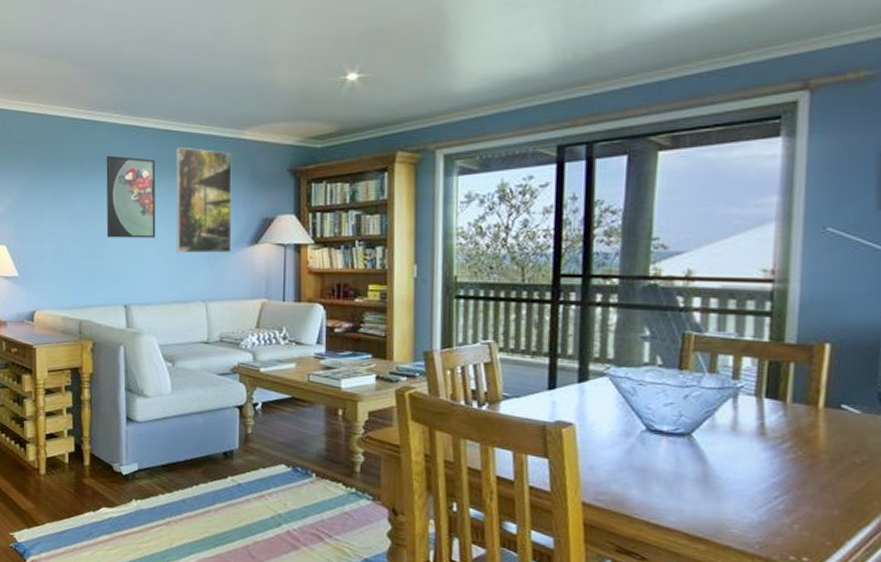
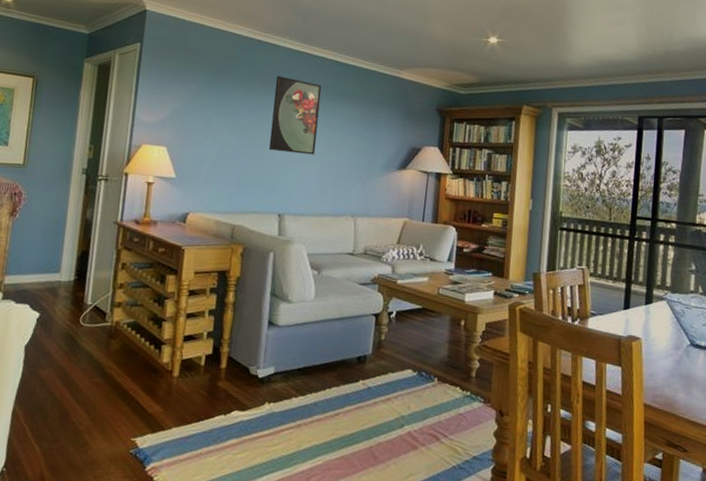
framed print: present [175,147,232,254] -> none [332,77,390,175]

